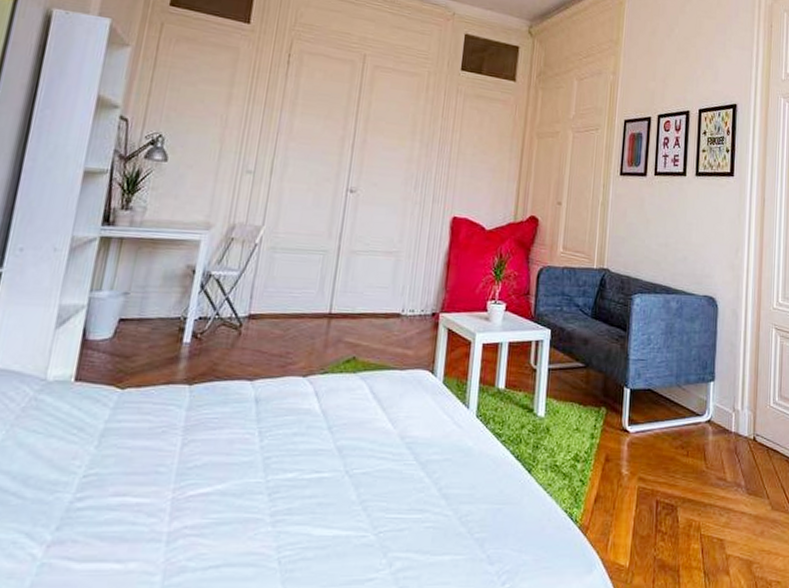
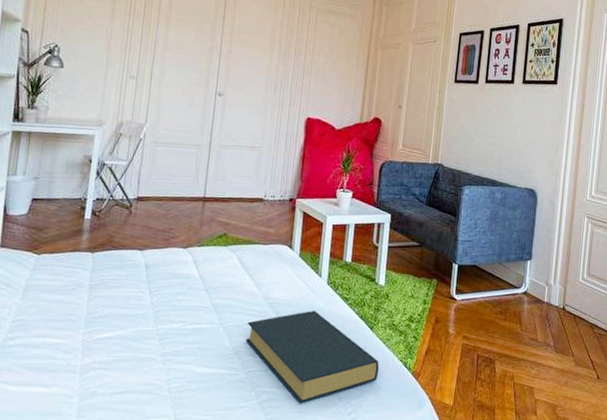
hardback book: none [376,450,539,573] -> present [245,310,379,404]

